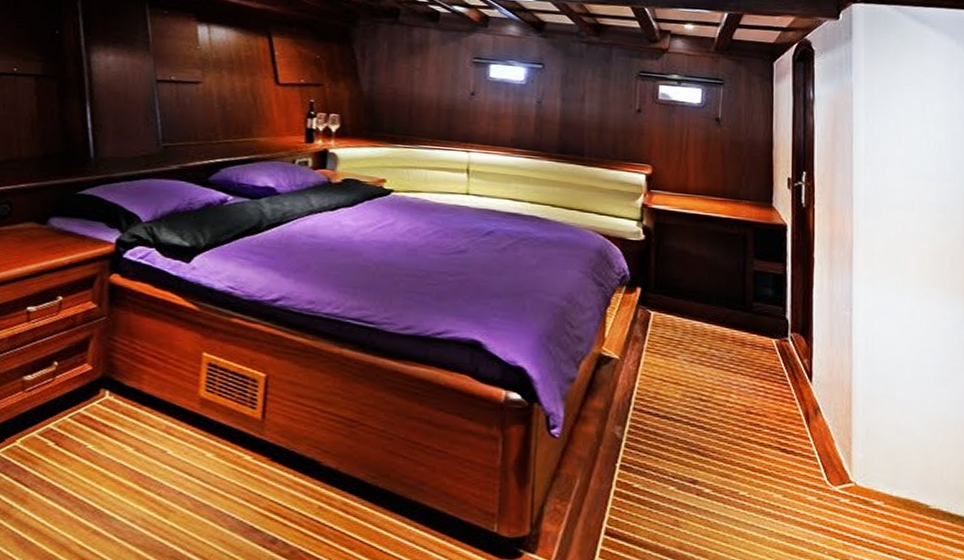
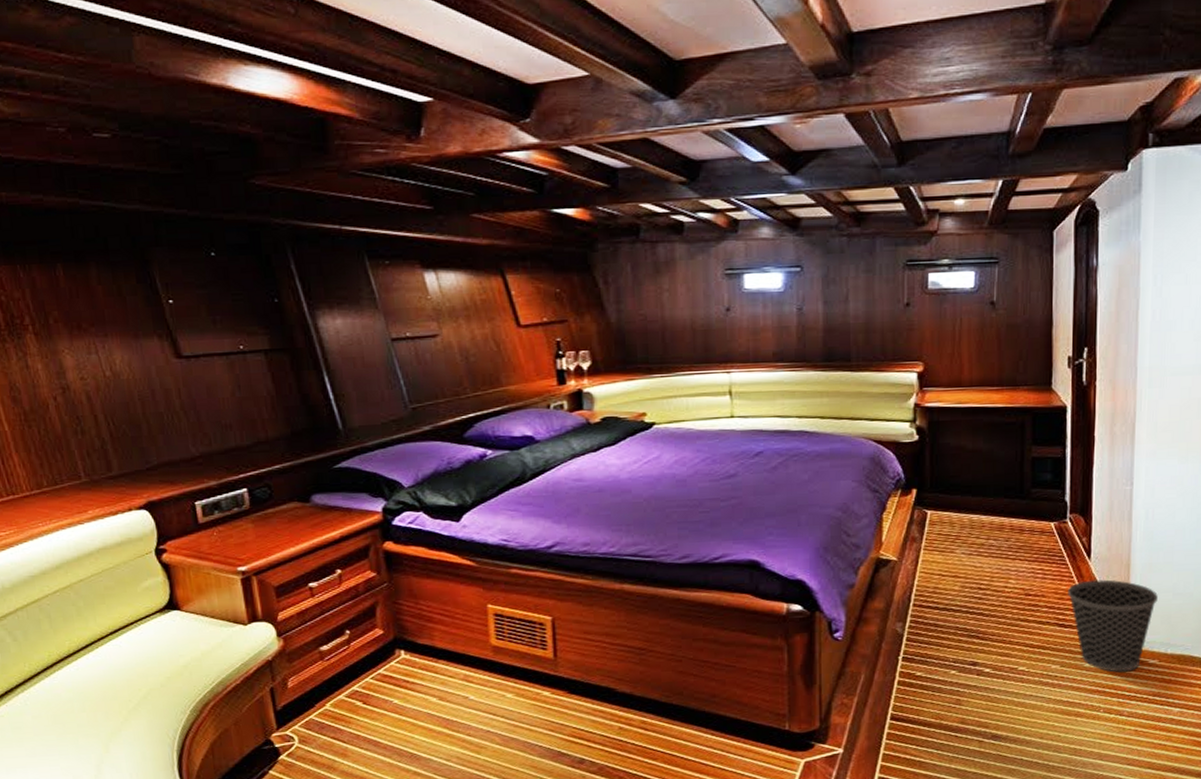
wastebasket: none [790,405,880,511] -> present [1068,579,1158,672]

